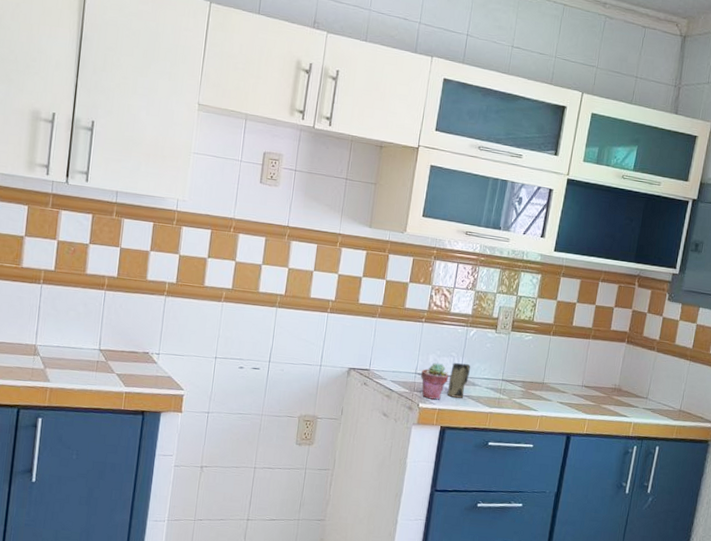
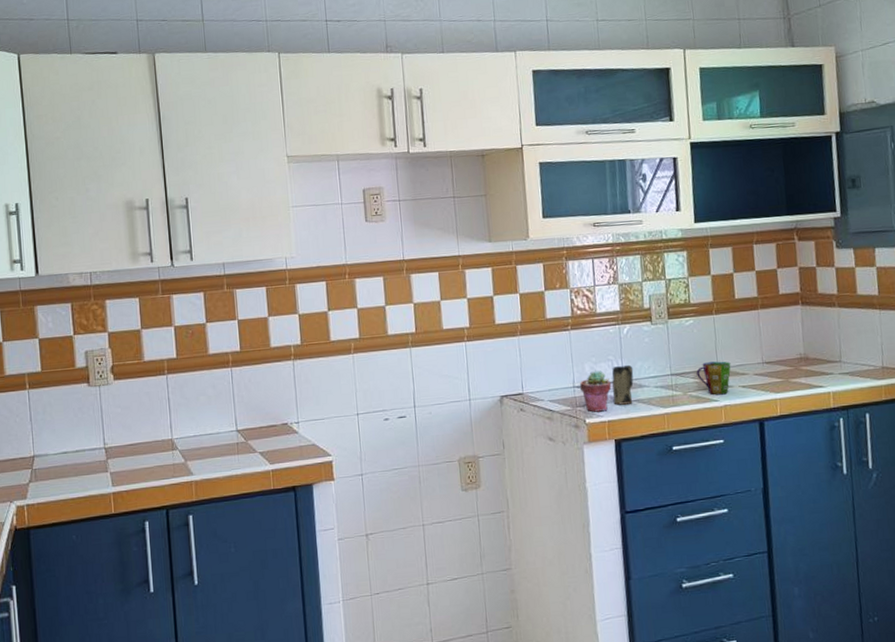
cup: none [524,375,555,407] -> present [696,361,731,395]

